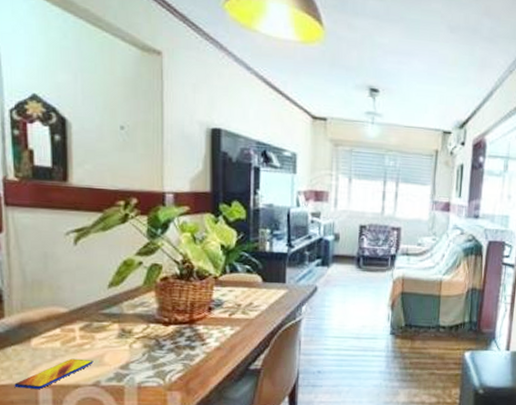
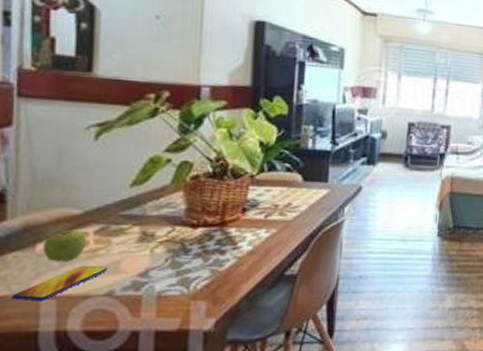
fruit: none [37,326,74,355] -> present [43,229,87,262]

